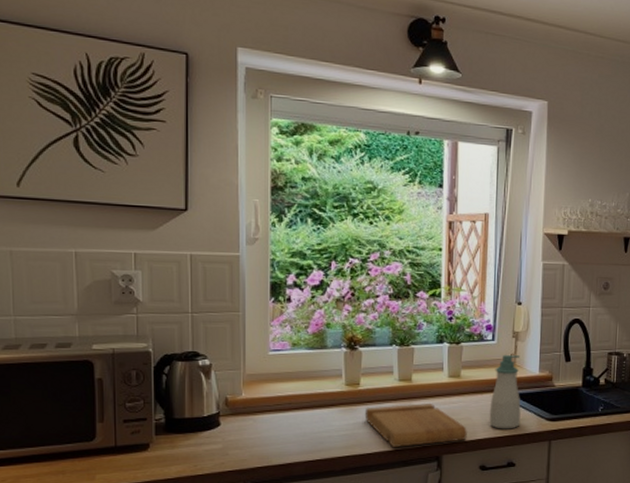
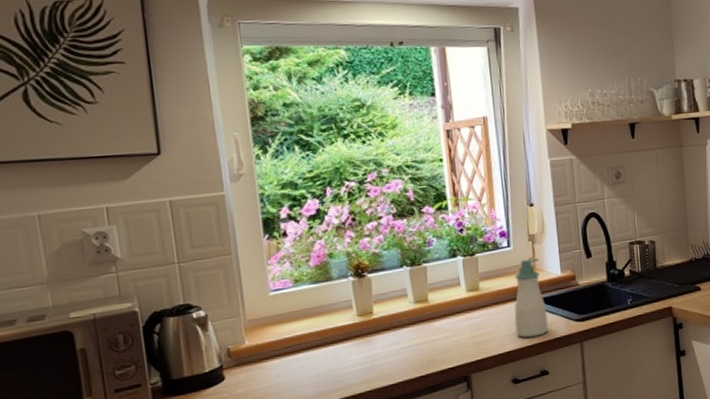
cutting board: present [364,404,467,447] -> none [382,322,495,374]

